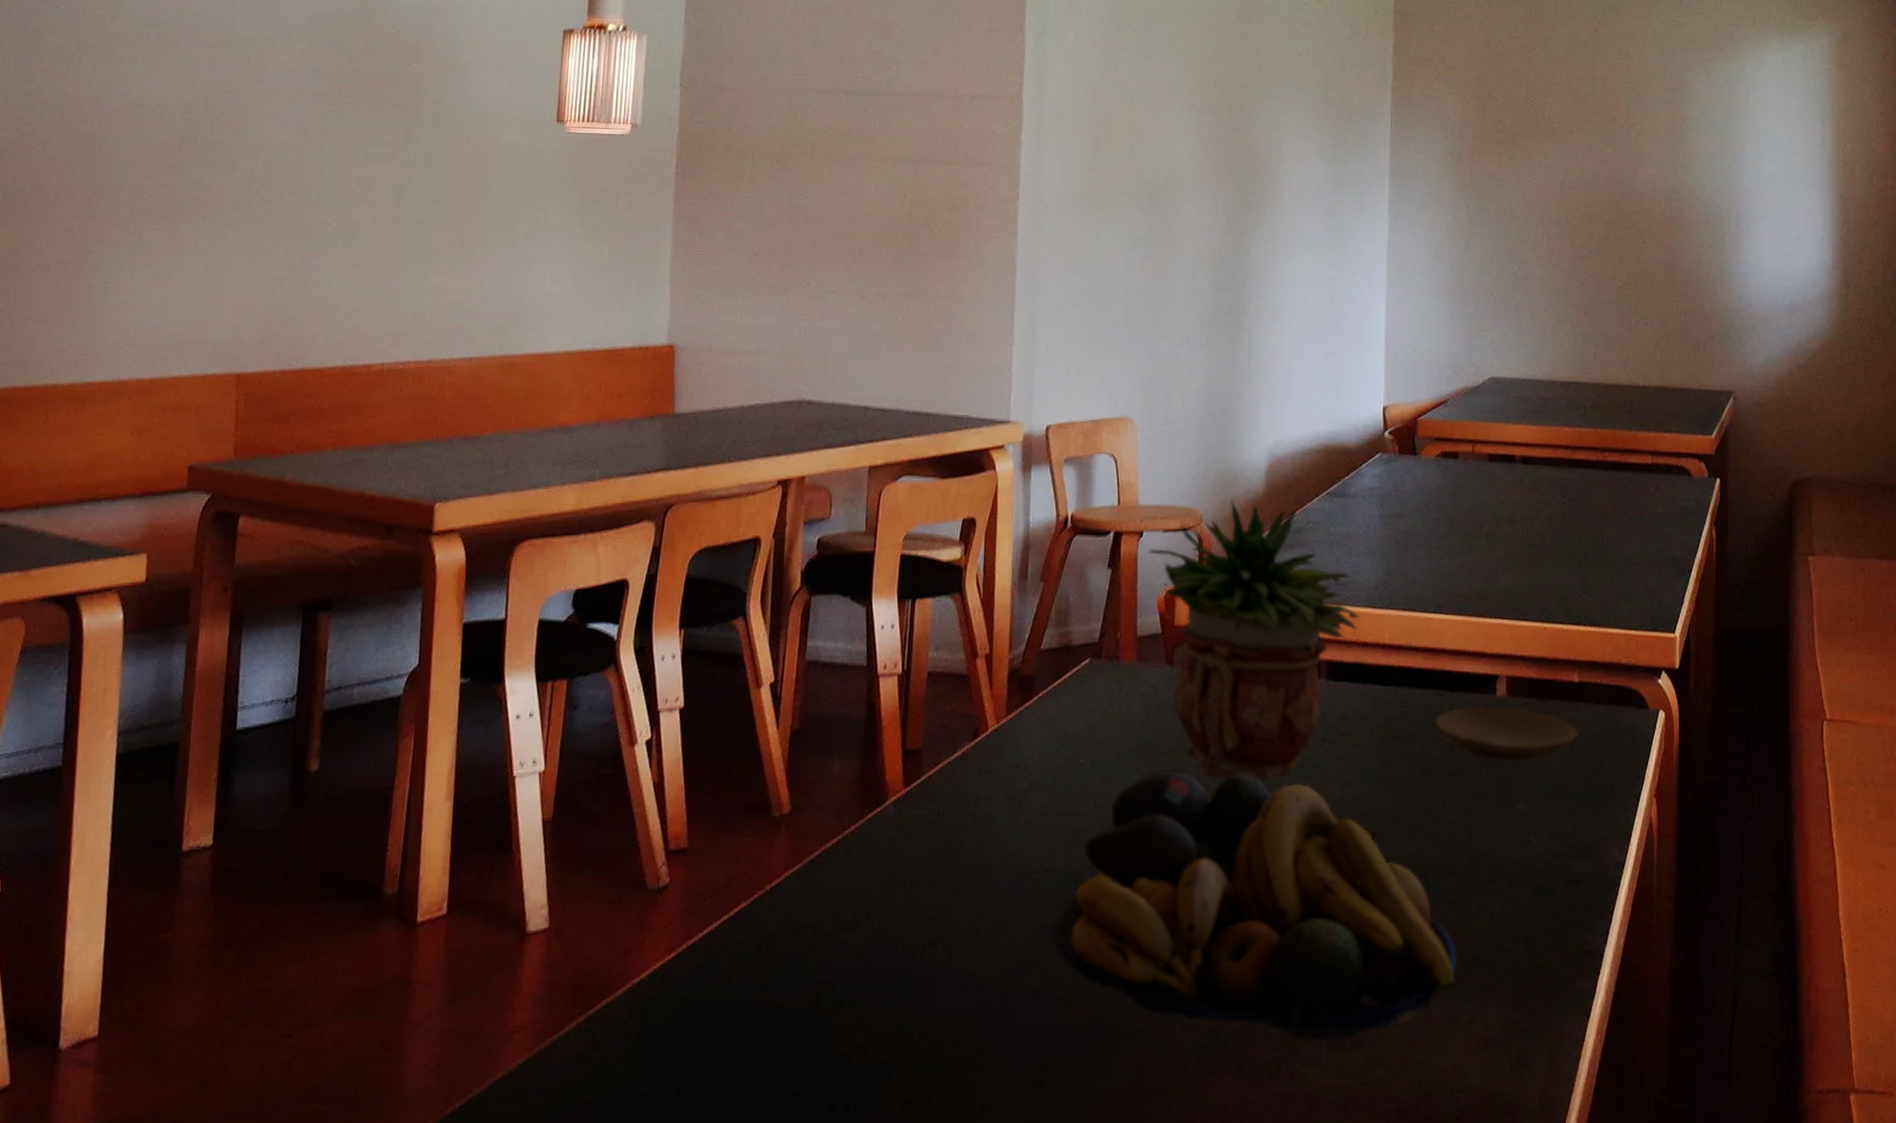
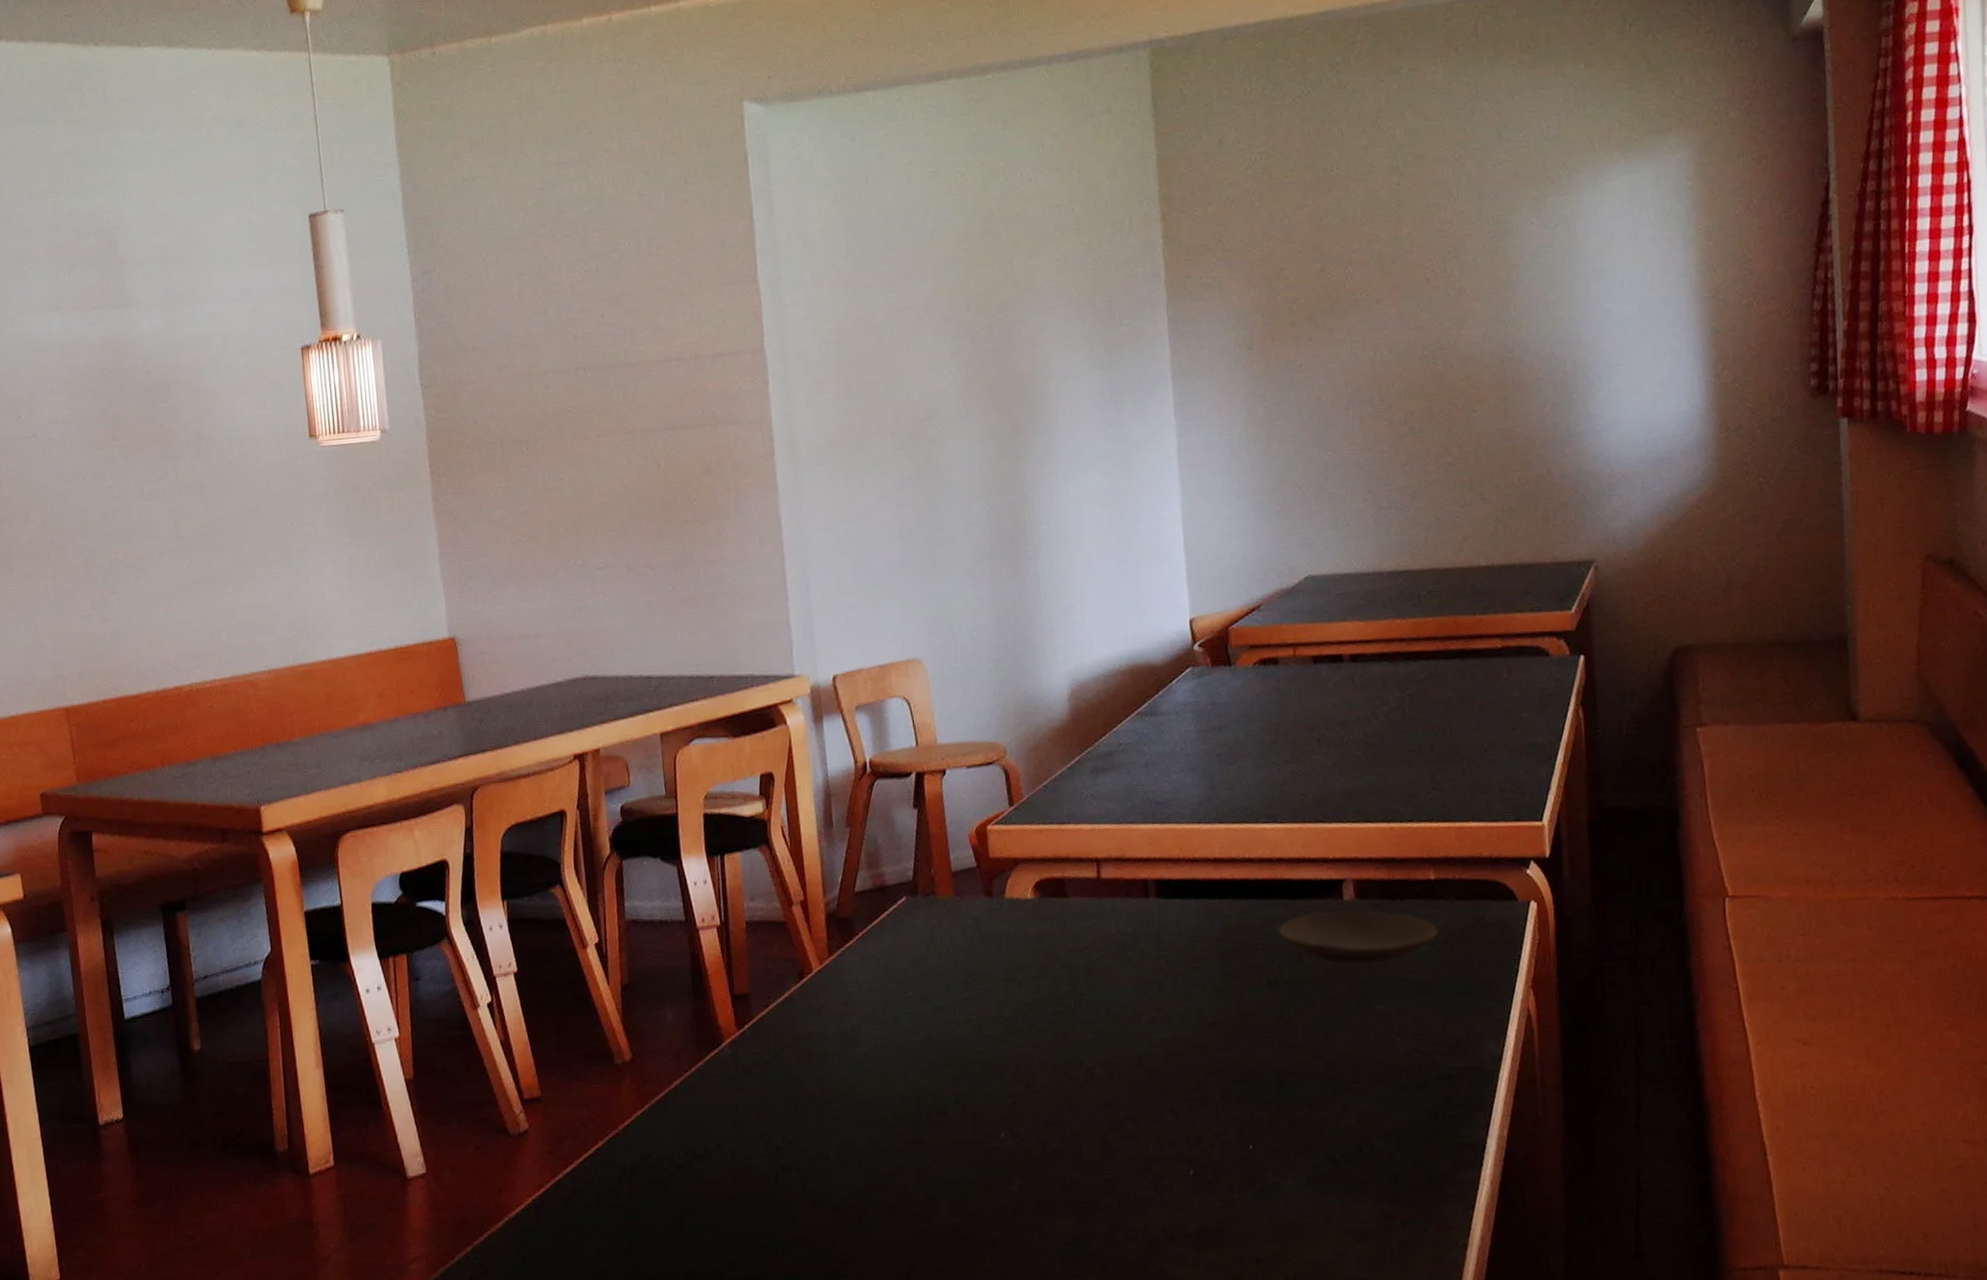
fruit bowl: present [1052,771,1458,1042] -> none [900,995,1326,1241]
potted plant: present [1147,499,1361,782] -> none [952,729,1197,1003]

